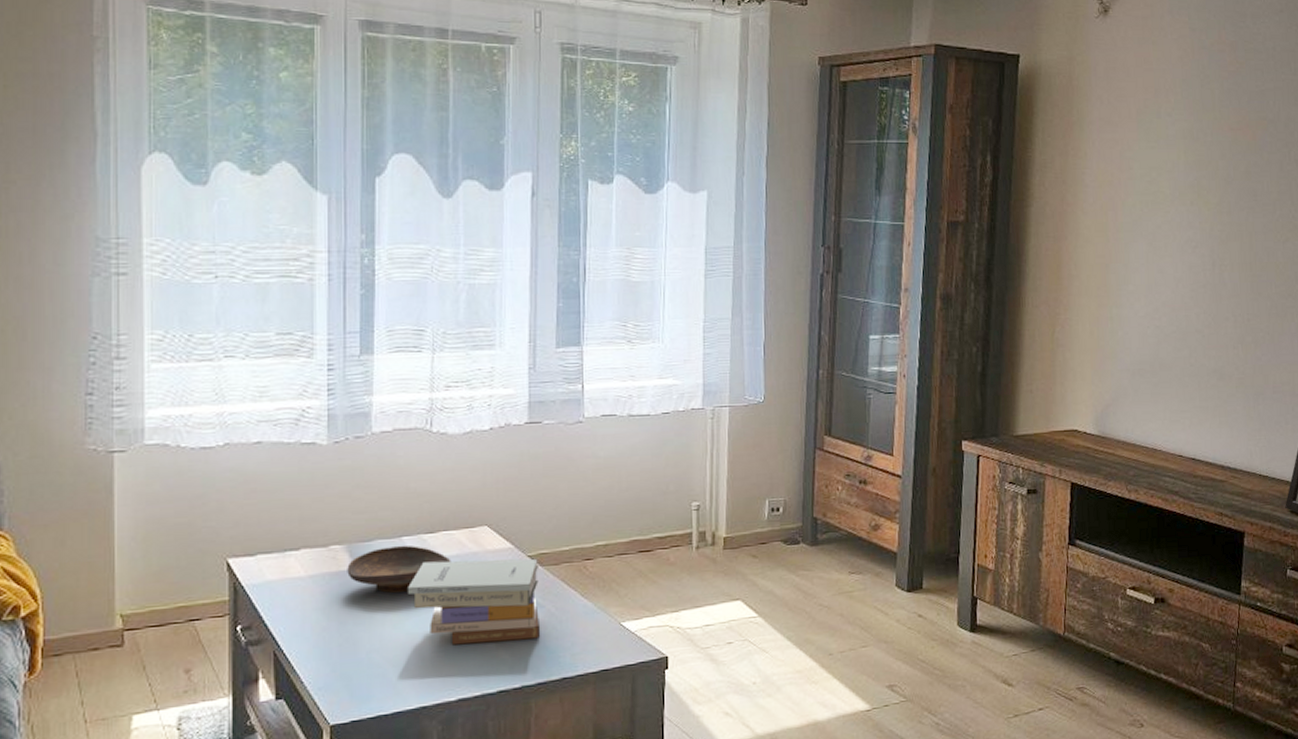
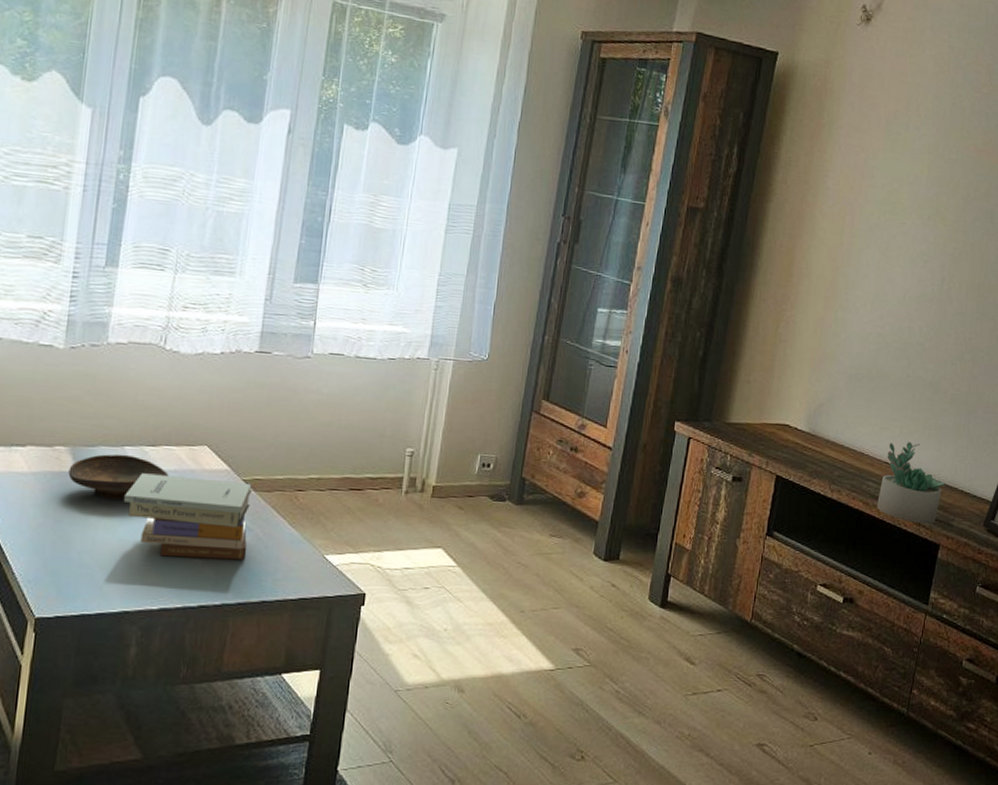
succulent plant: none [1176,432,1242,514] -> present [877,442,946,524]

